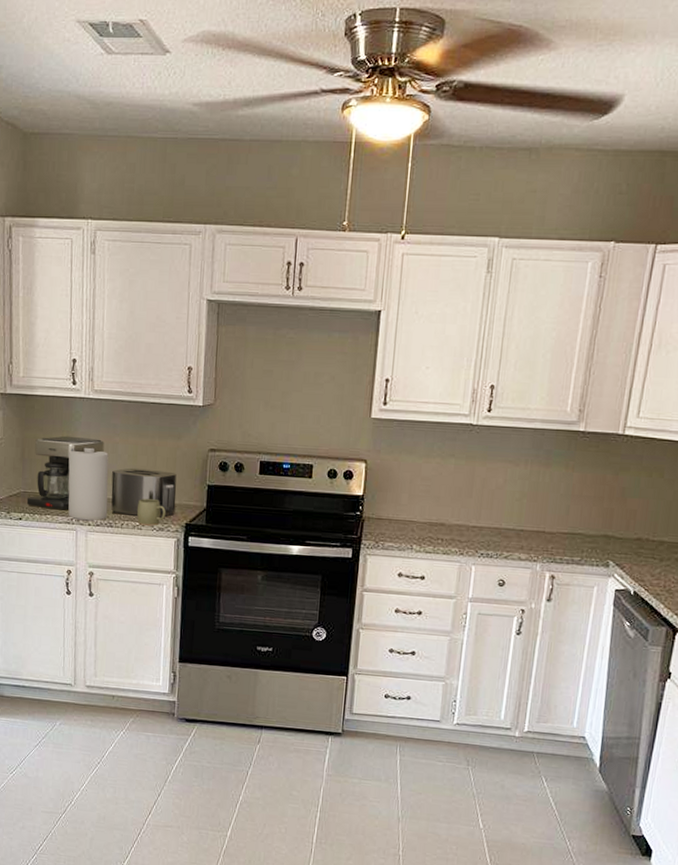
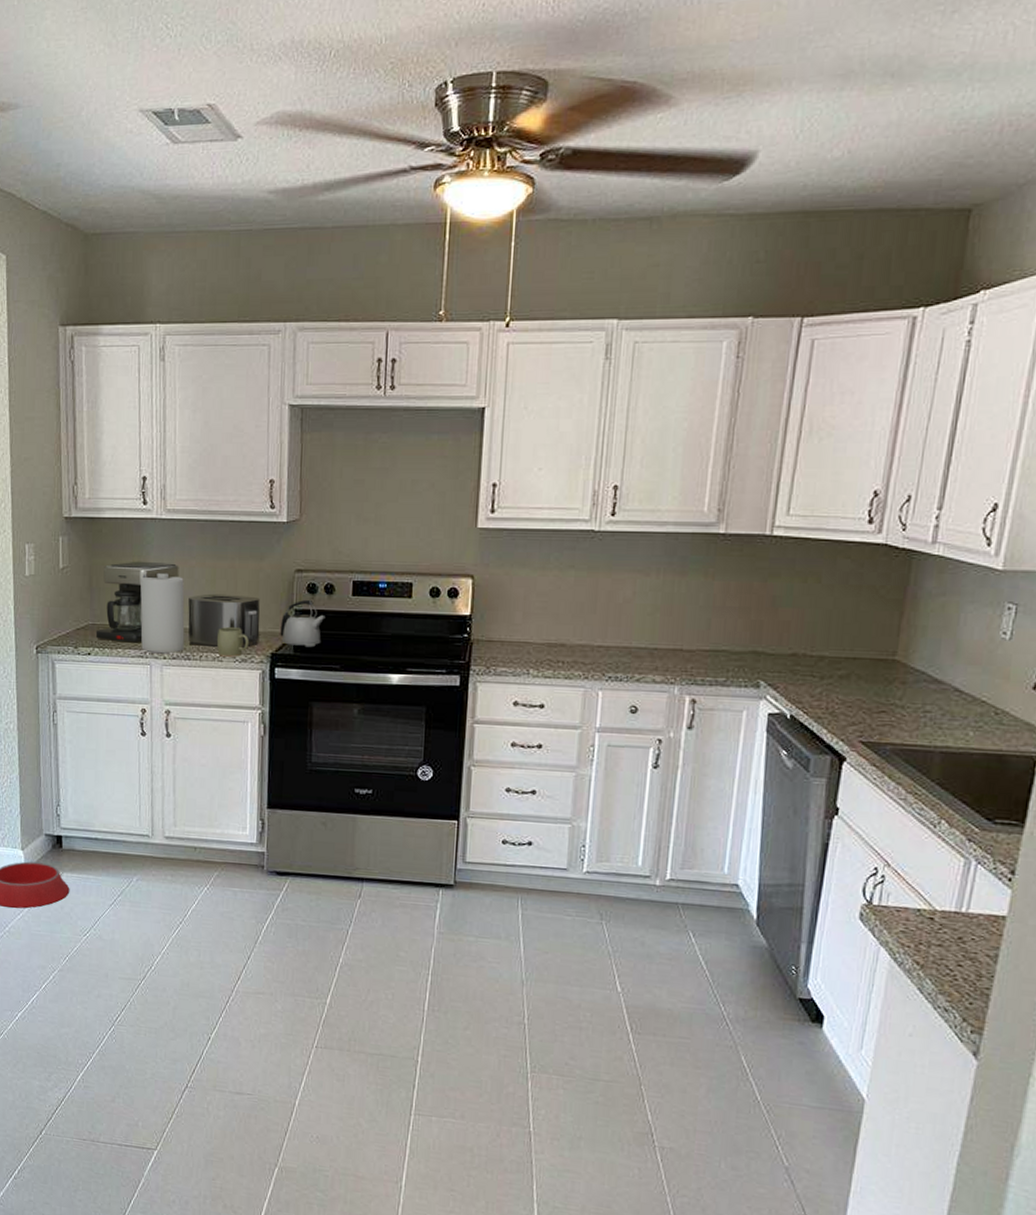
kettle: none [194,476,235,520] -> present [280,599,325,648]

